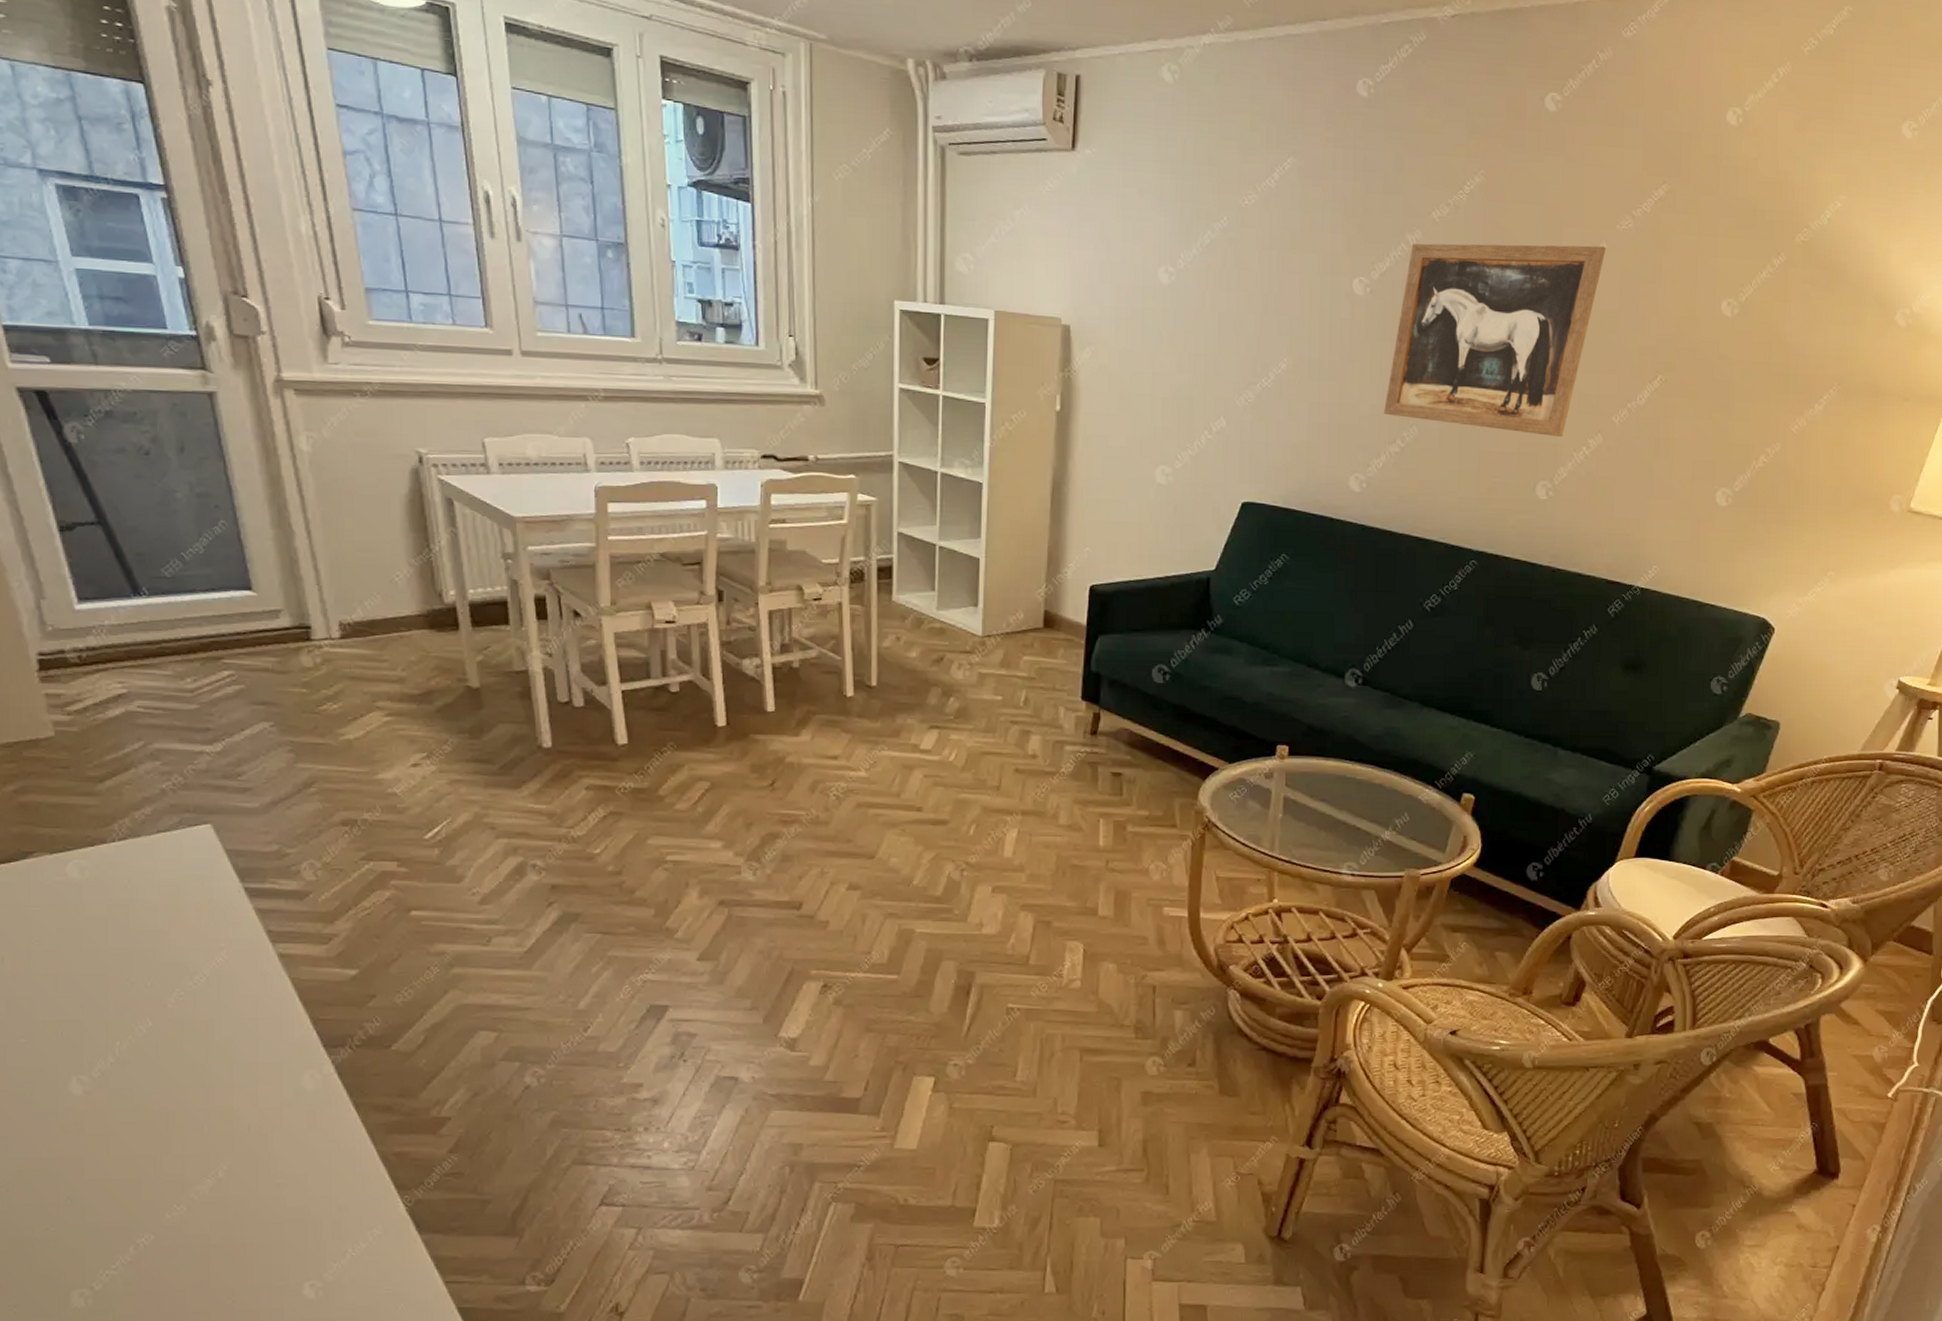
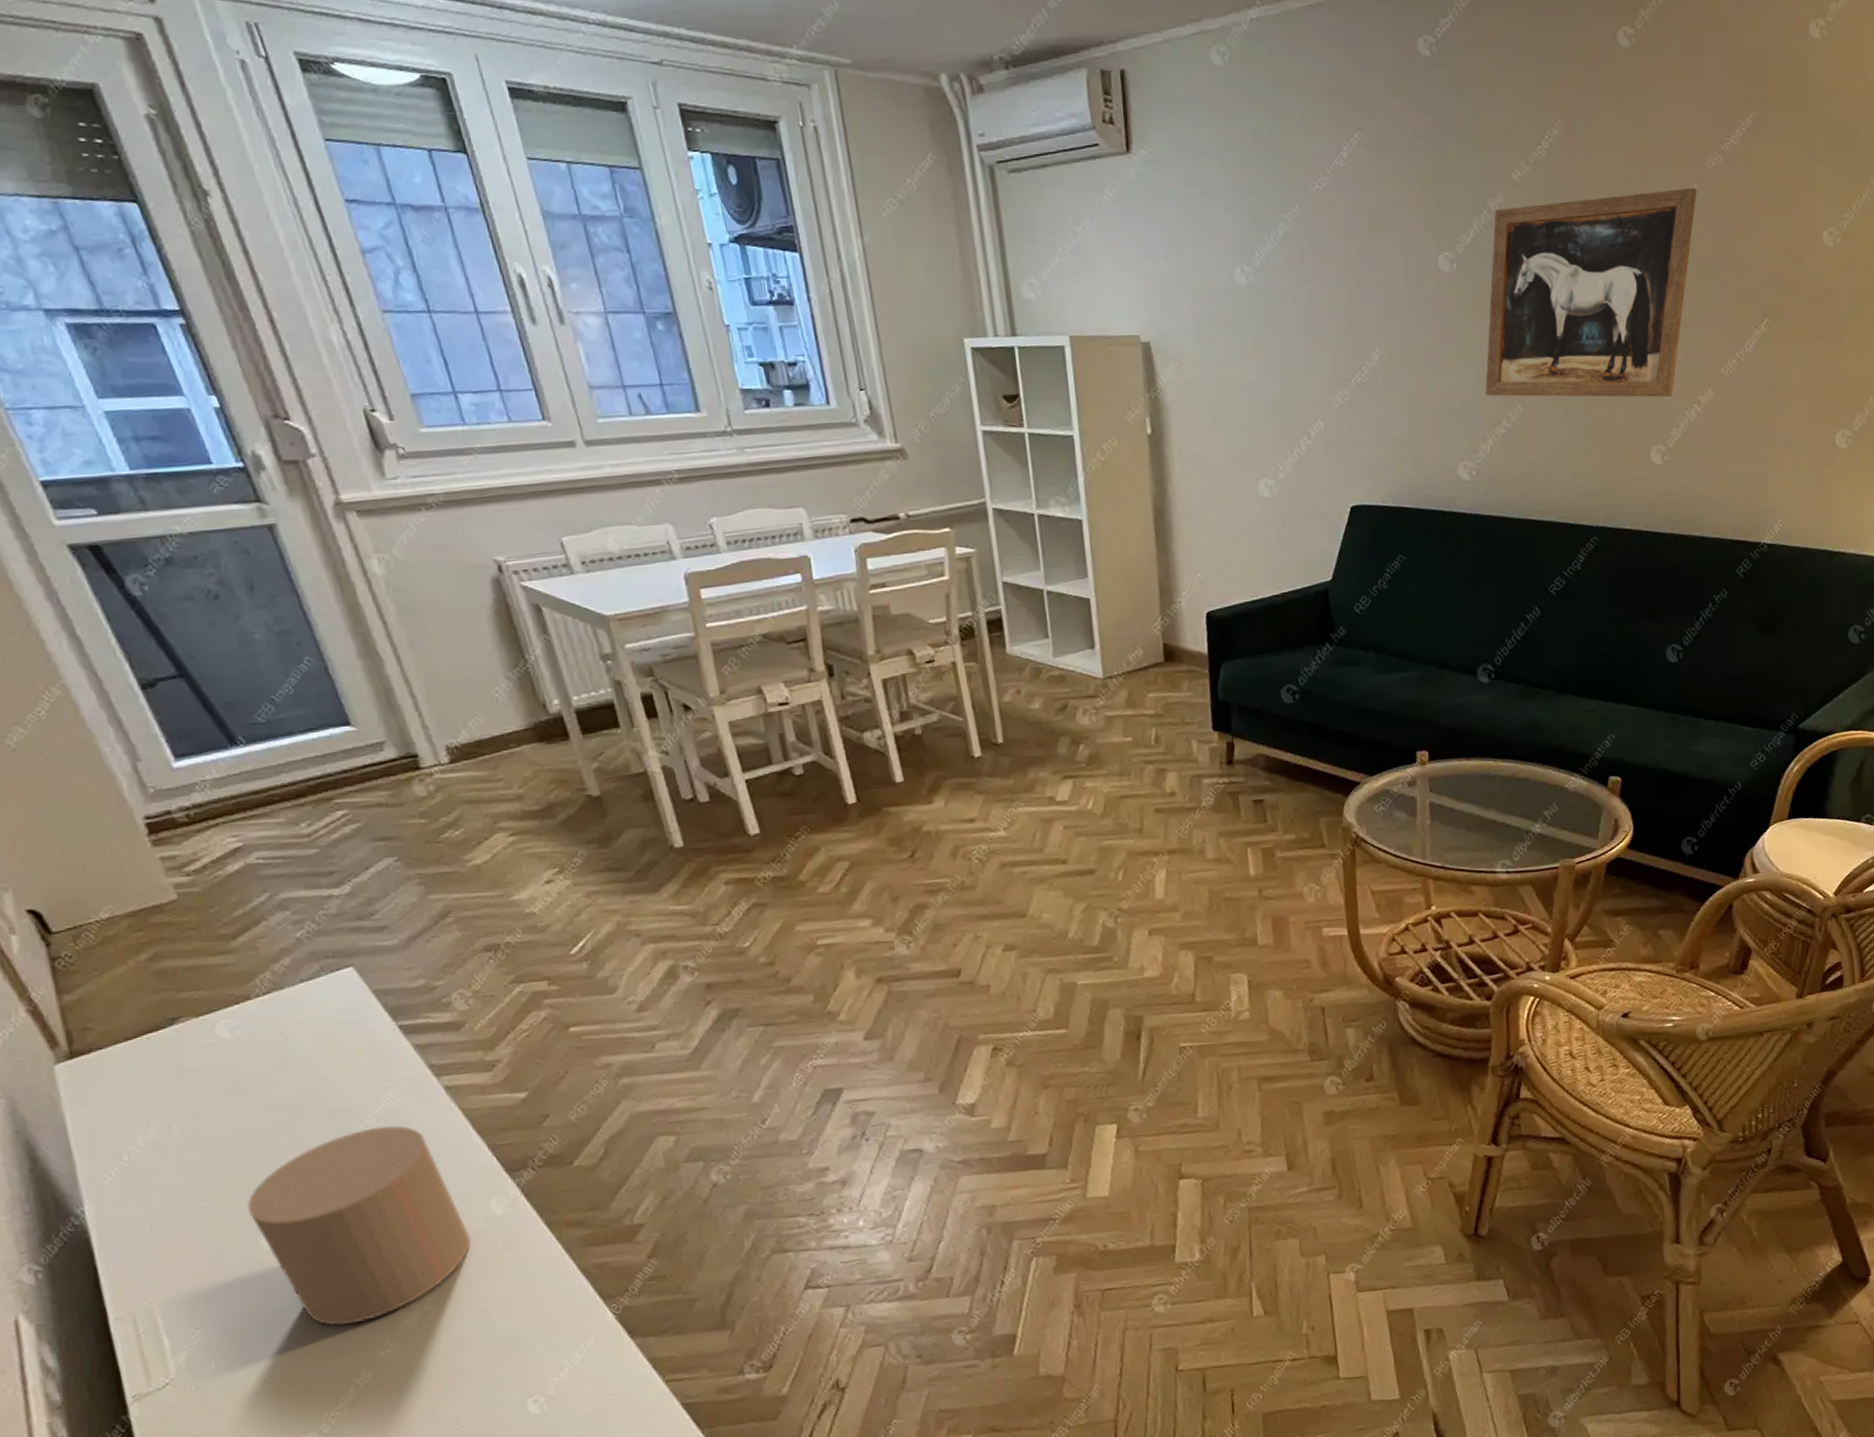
candle: none [64,985,277,1183] -> present [247,1125,471,1326]

